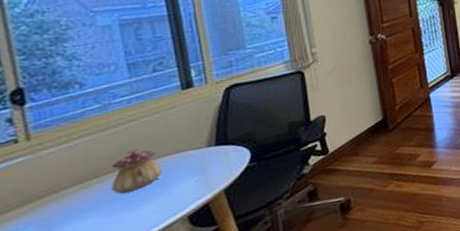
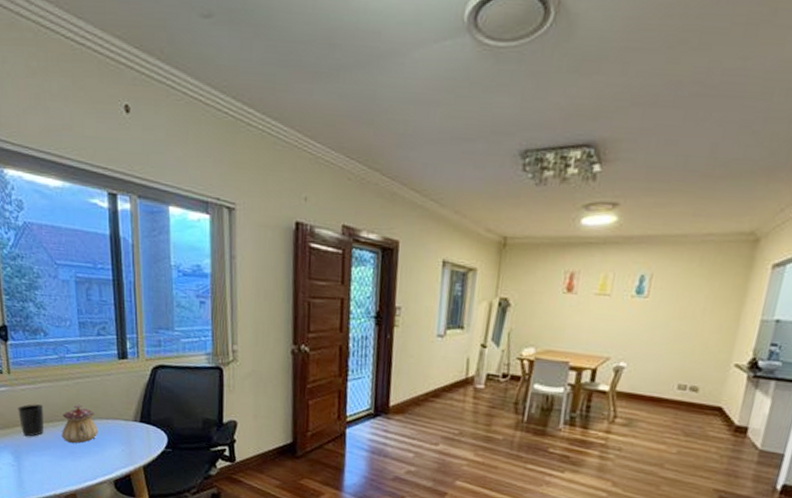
cup: none [43,163,85,205] -> present [17,404,44,437]

